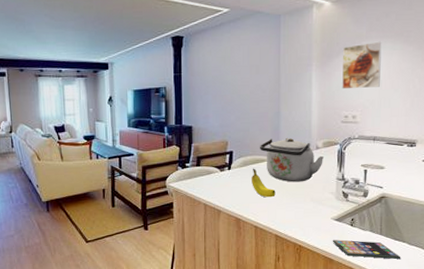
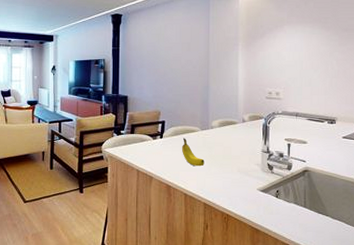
kettle: present [260,137,325,182] -> none [190,110,250,153]
smartphone: present [332,240,400,259] -> none [258,210,324,232]
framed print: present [342,41,382,89] -> none [265,26,302,68]

